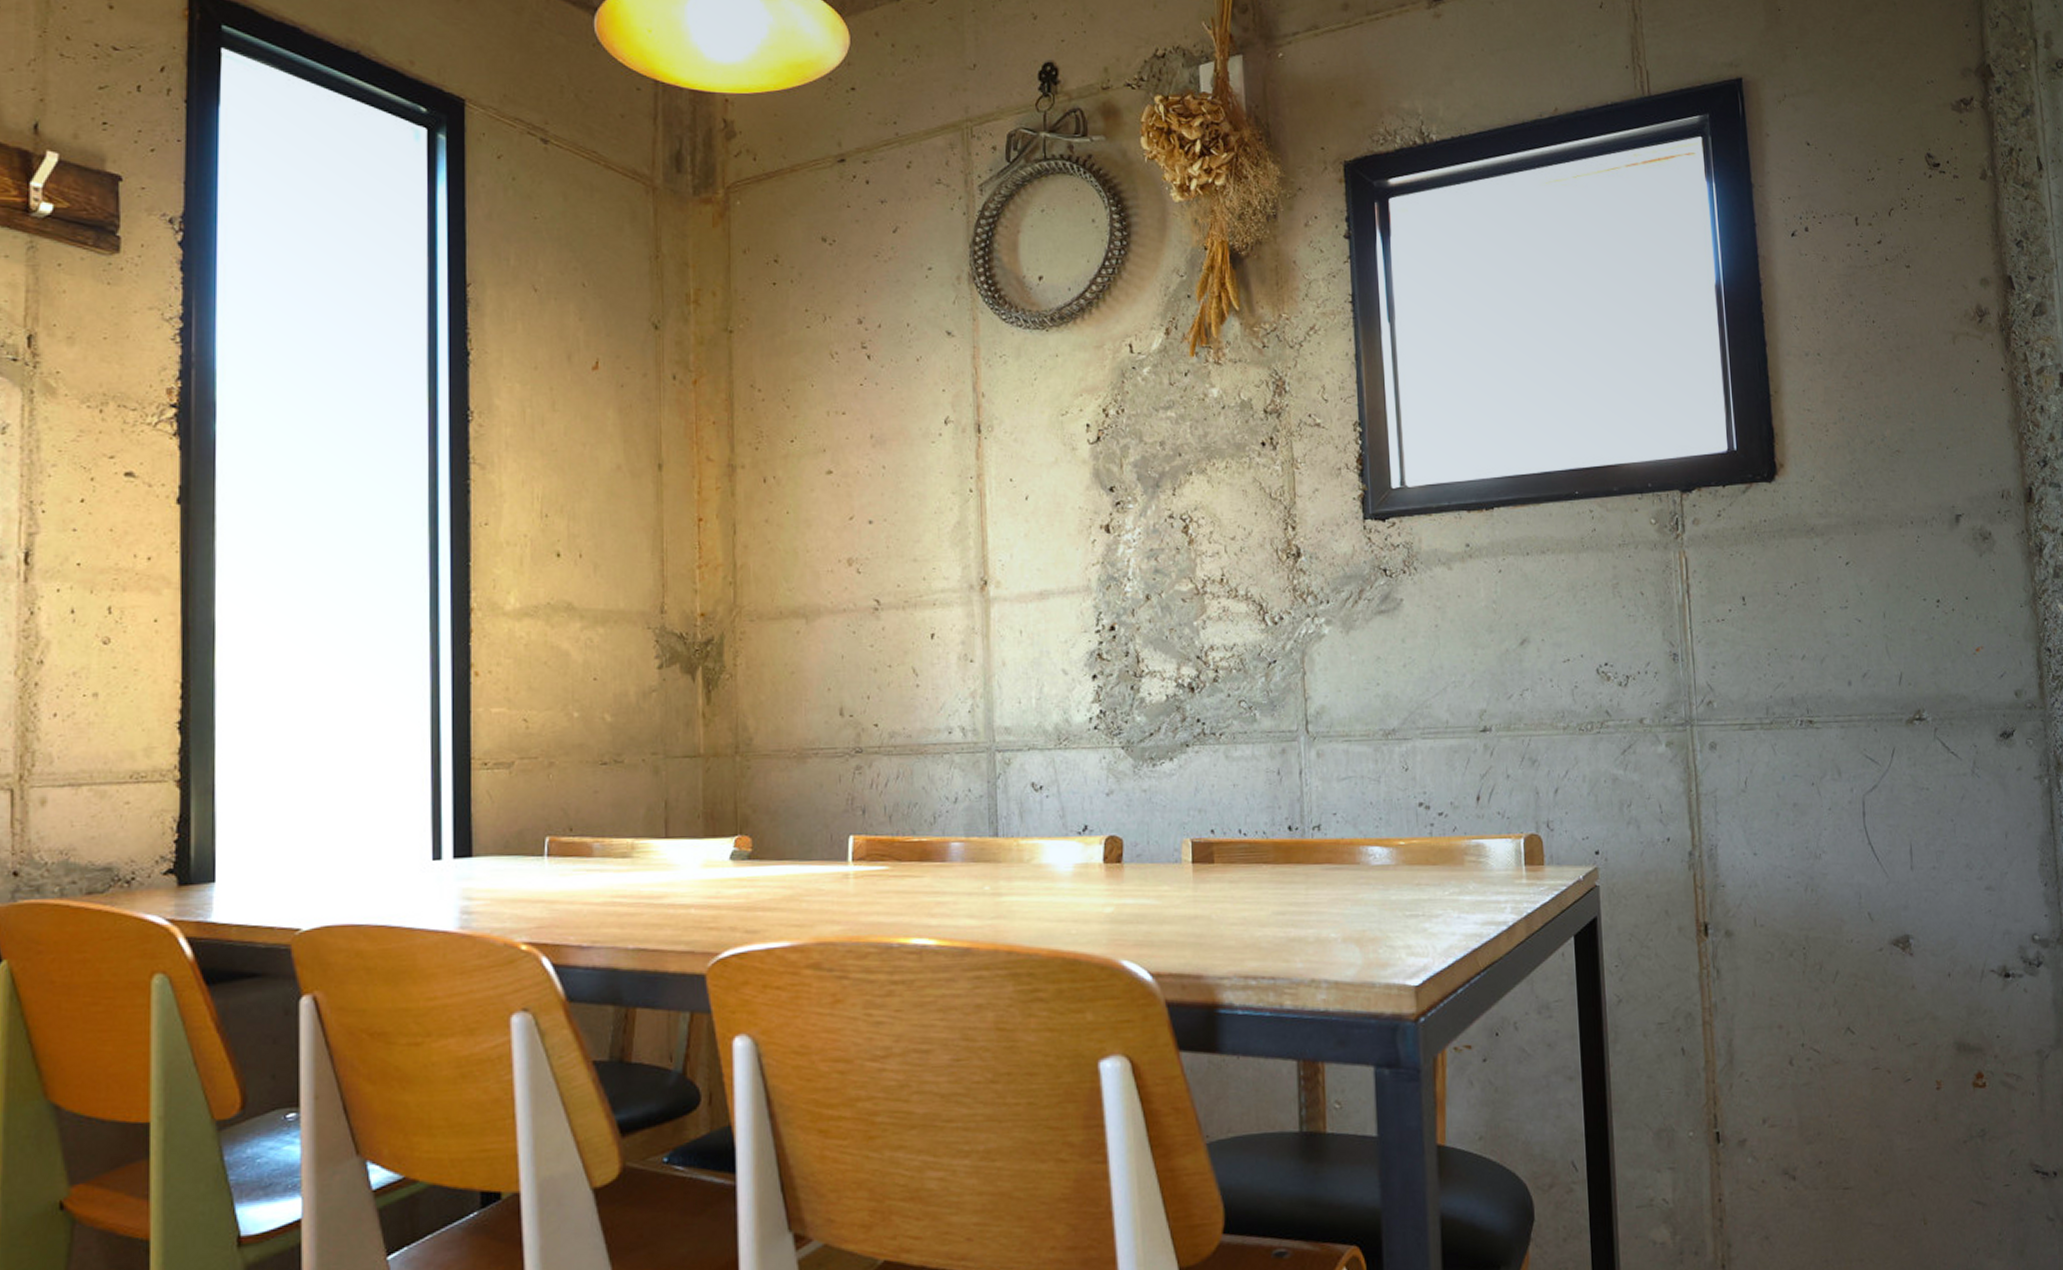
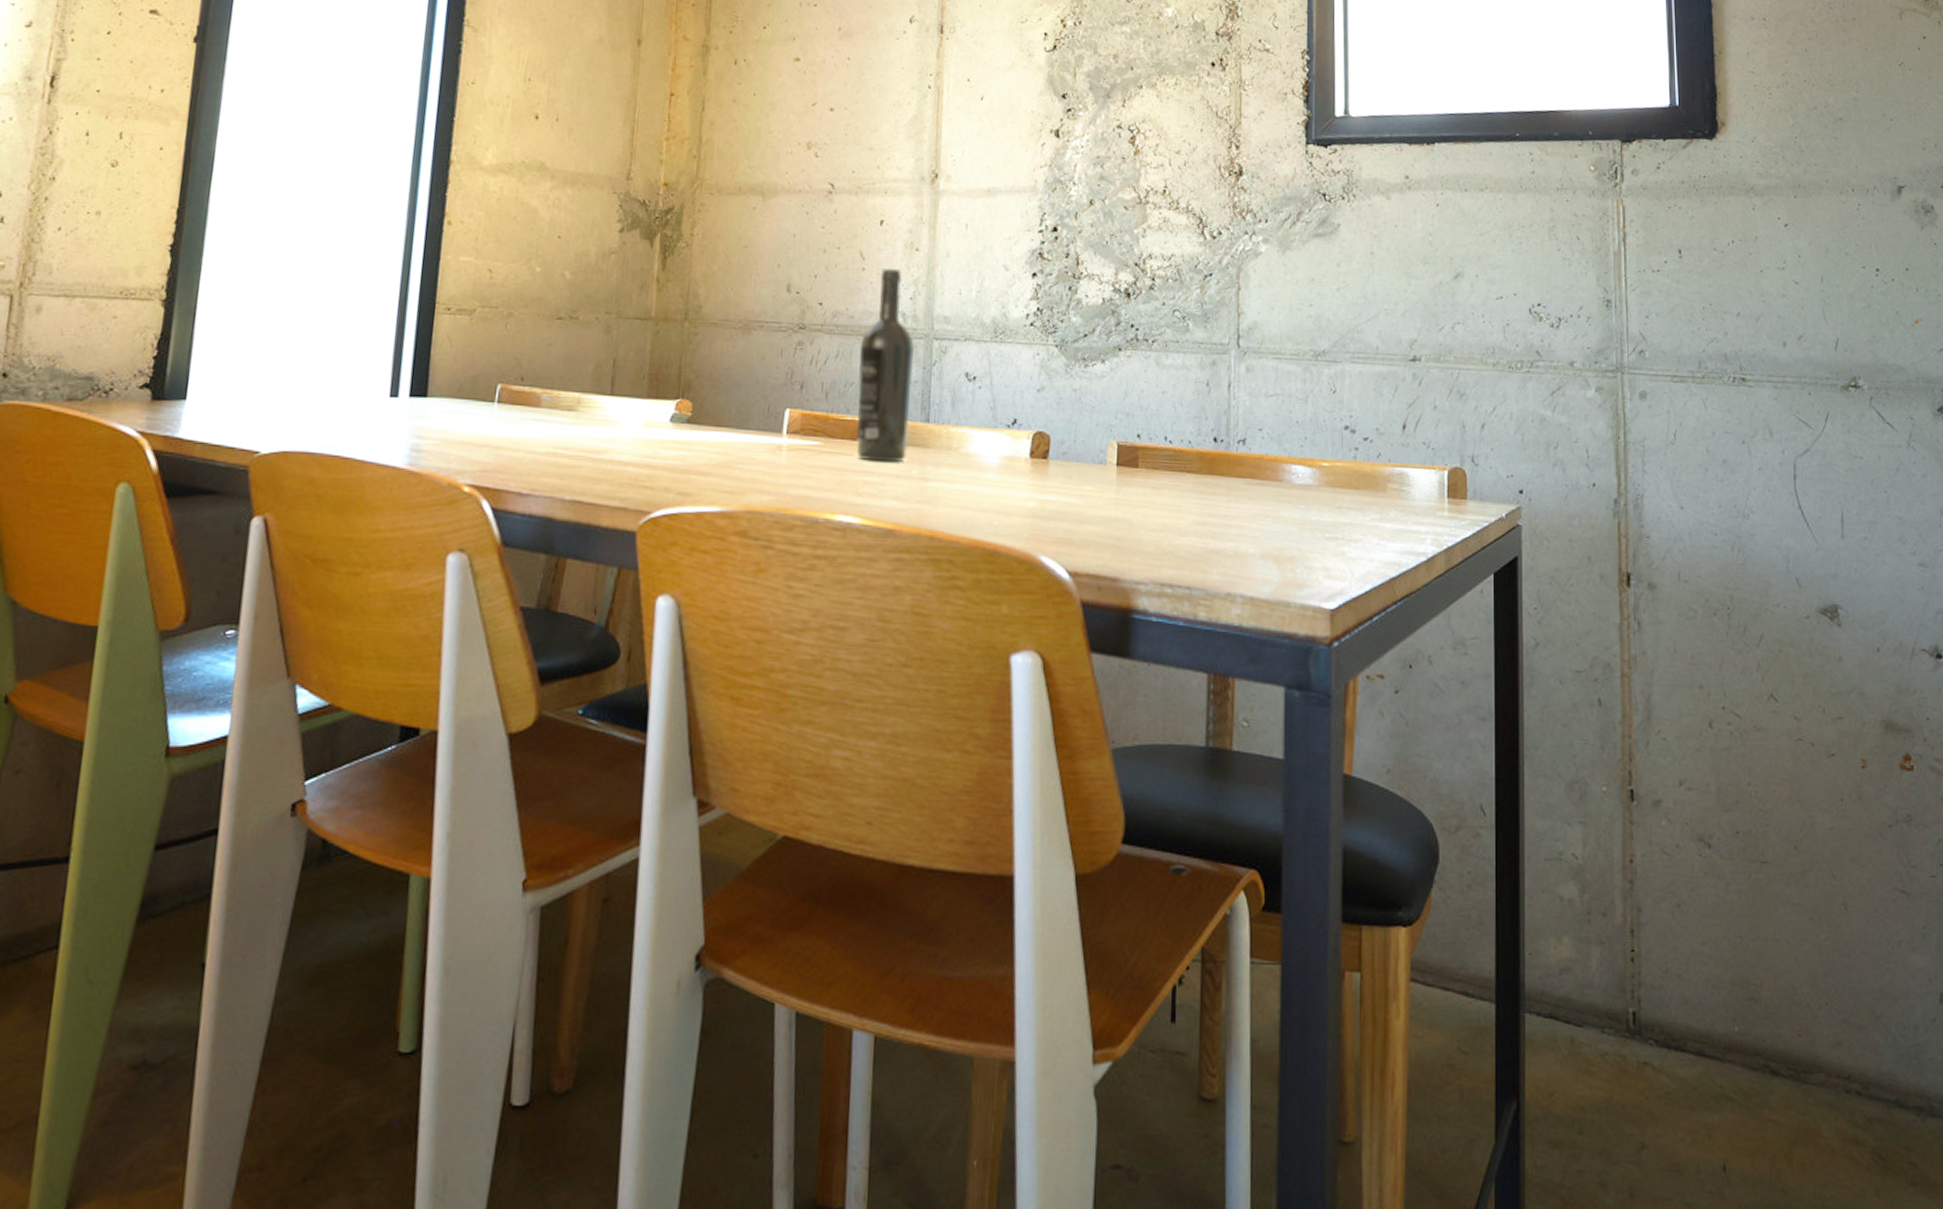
wine bottle: none [920,681,979,880] -> present [856,267,915,463]

